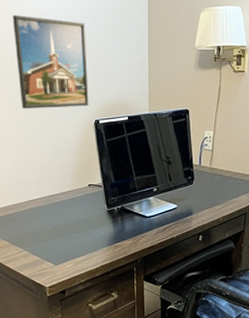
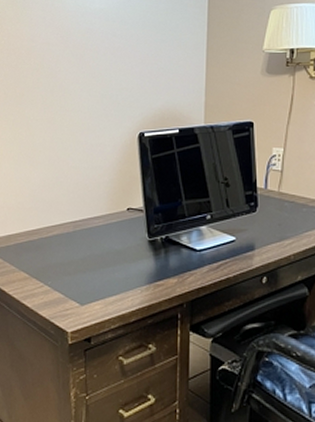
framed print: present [12,14,89,110] -> none [52,15,134,119]

